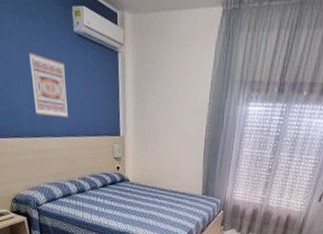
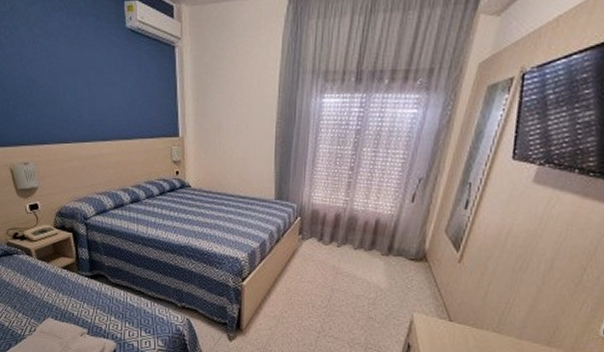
wall art: present [28,53,68,118] -> none [76,51,121,120]

